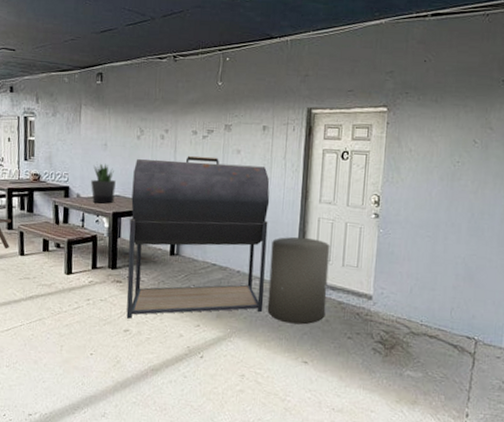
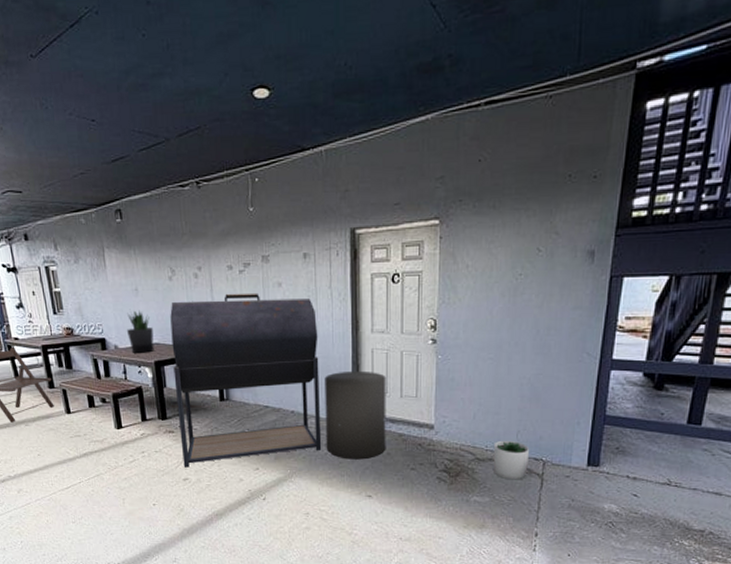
planter: none [427,316,462,358] -> present [493,440,529,480]

